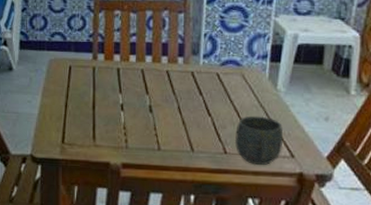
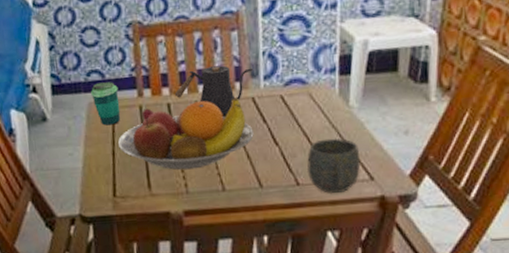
cup: none [52,44,76,81] -> present [90,82,121,126]
fruit bowl: none [70,70,190,128] -> present [117,97,254,170]
kettle: none [124,41,195,84] -> present [174,65,254,115]

